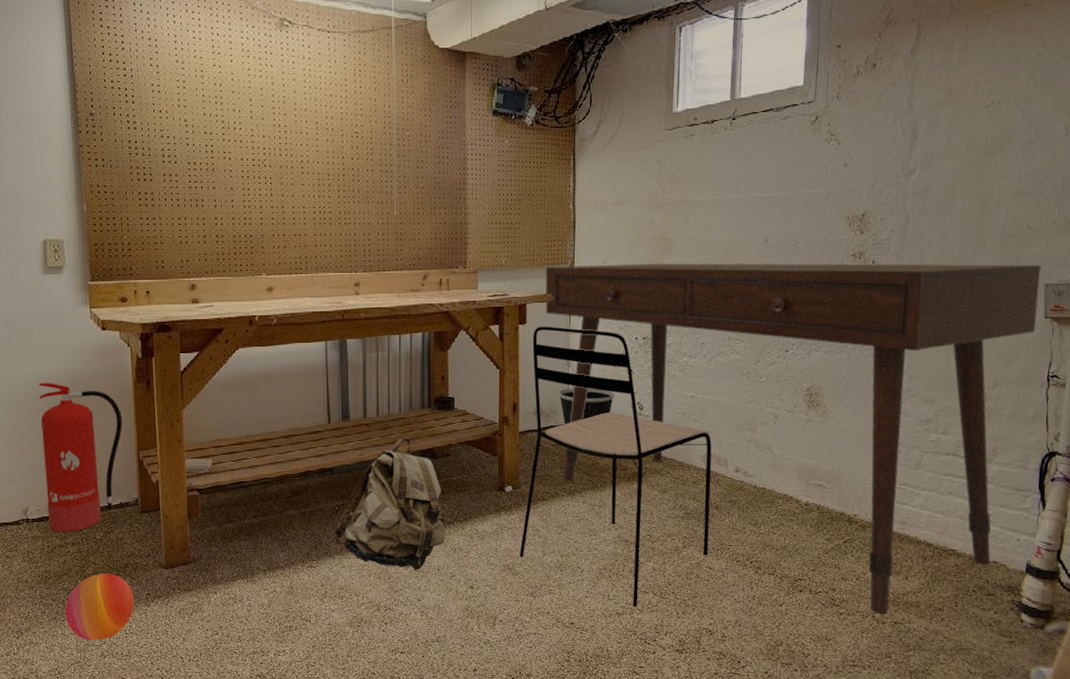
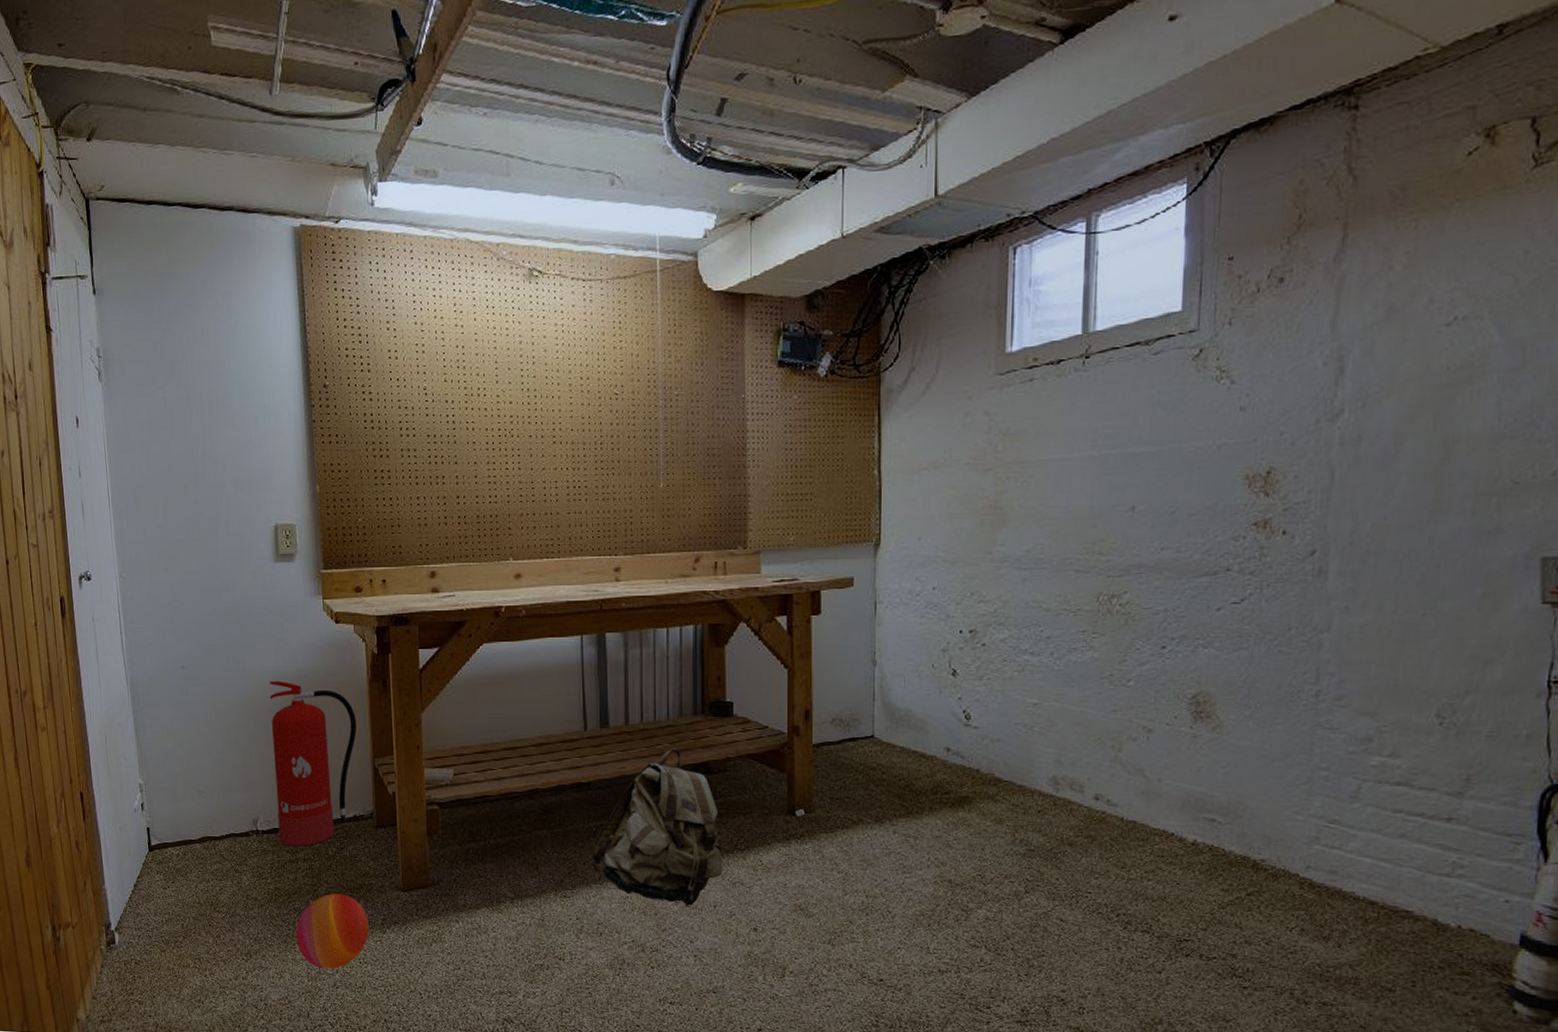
dining chair: present [519,326,712,606] -> none [814,617,1063,964]
desk: present [545,263,1042,614] -> none [844,532,1536,991]
wastebasket: present [558,388,615,451] -> none [861,692,934,769]

